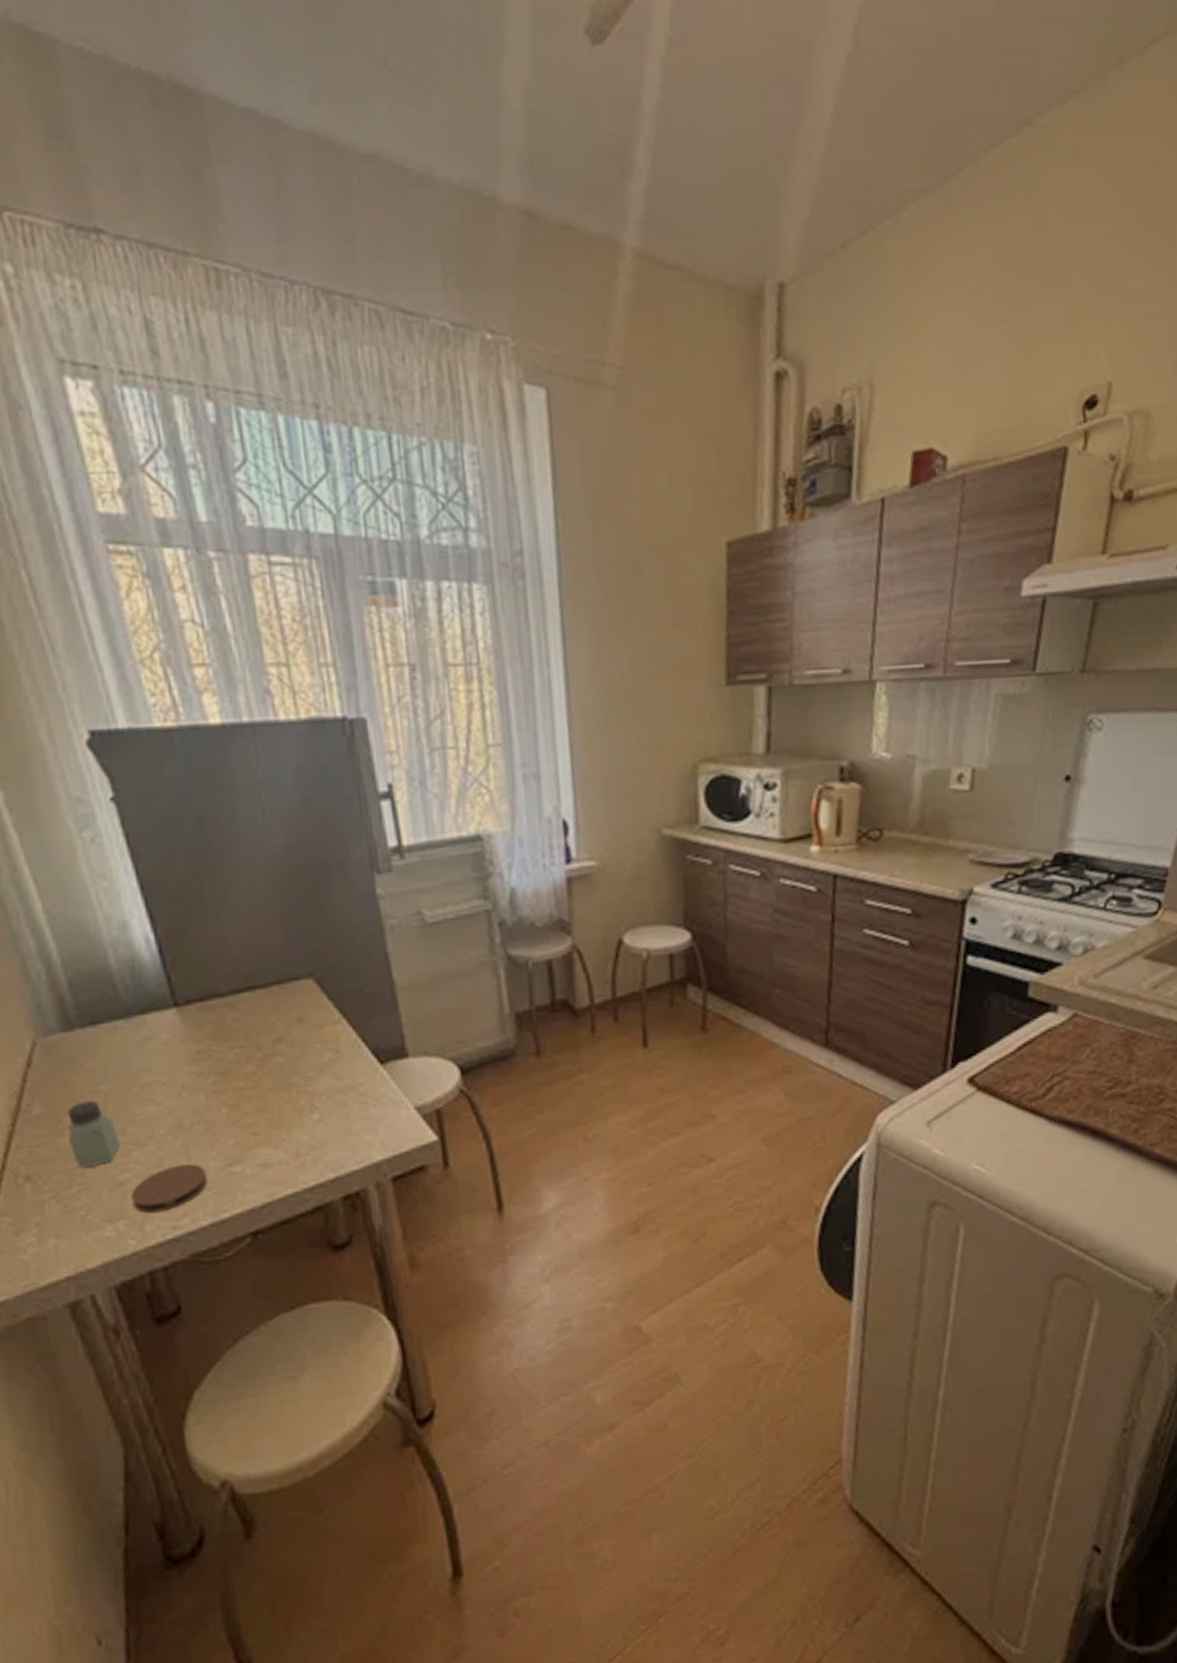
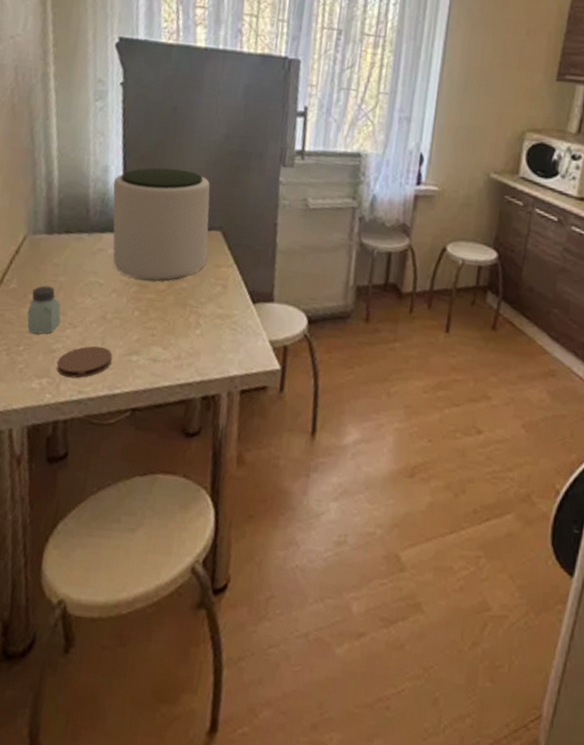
plant pot: none [140,904,303,1066] -> present [113,168,210,281]

